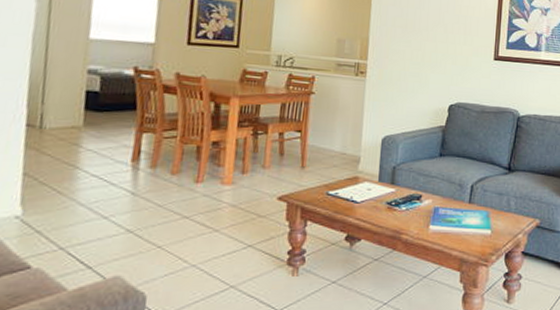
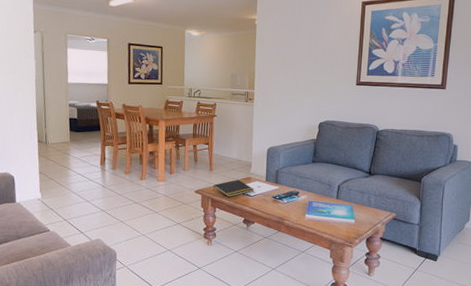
notepad: none [304,179,363,204] -> present [213,179,255,197]

